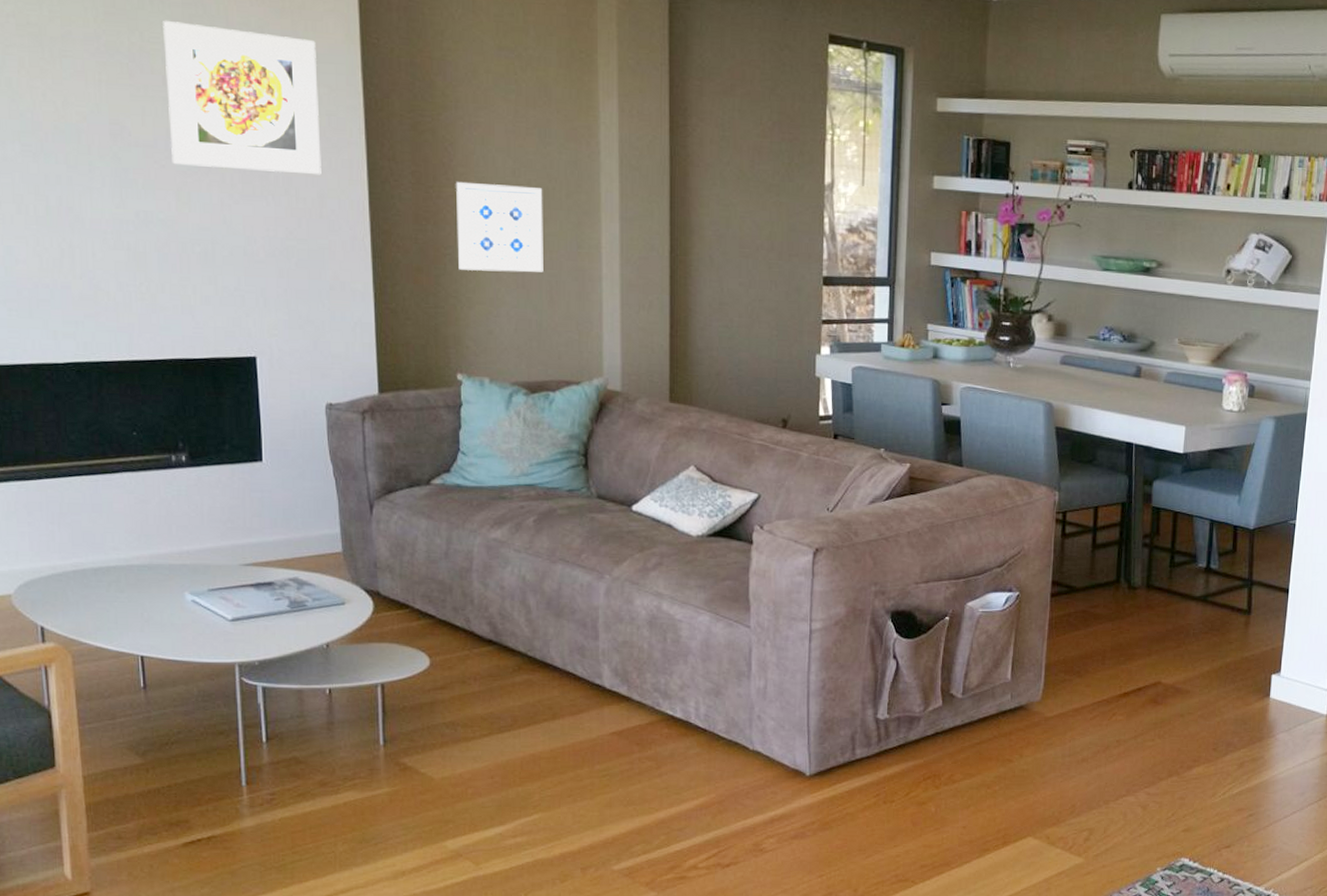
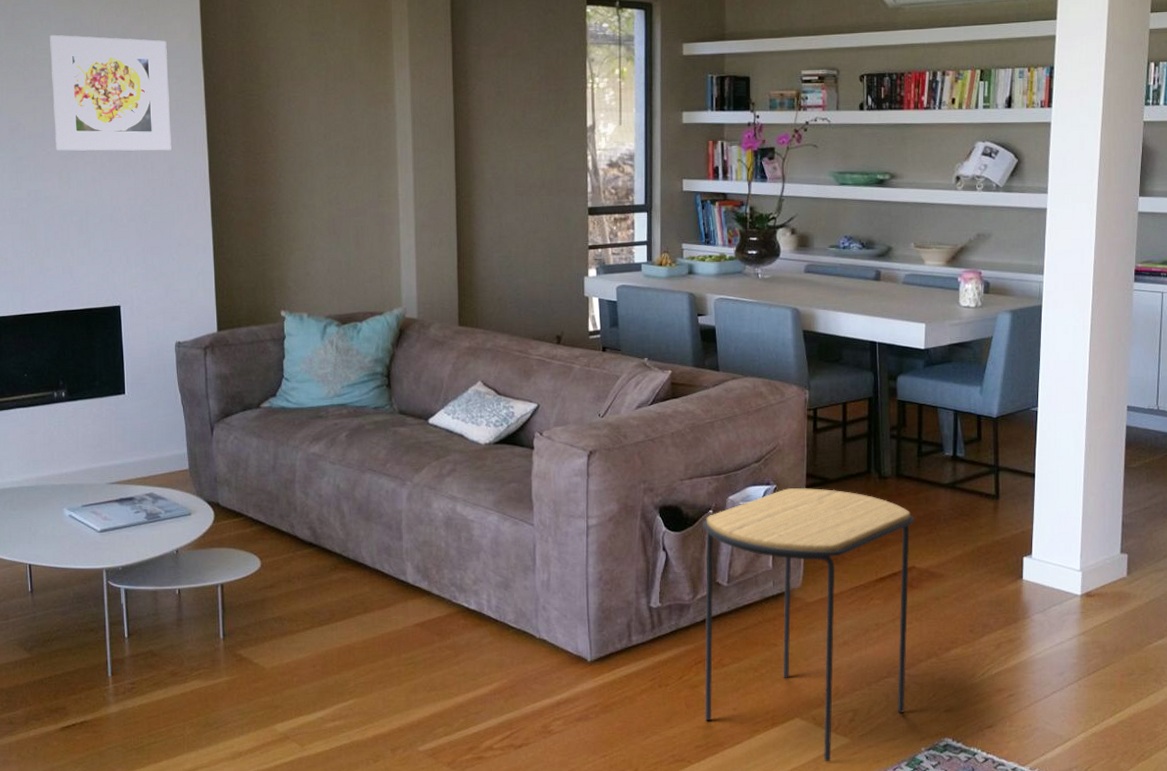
wall art: present [456,181,543,272] -> none [278,147,351,222]
side table: none [931,595,1162,882] -> present [702,487,914,762]

